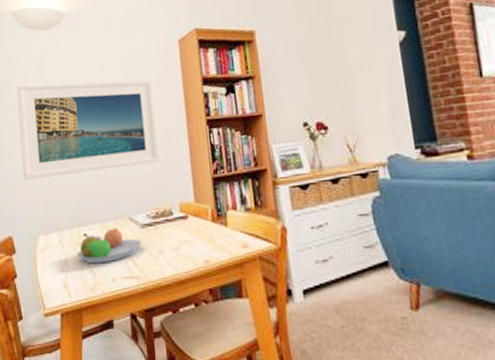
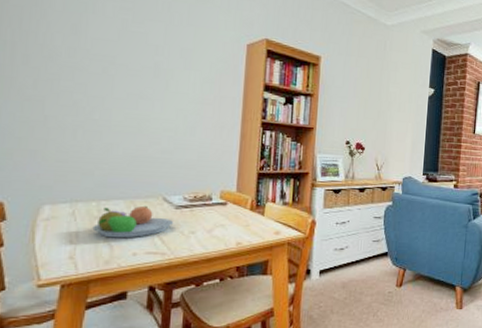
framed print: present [17,80,160,180] -> none [30,39,212,152]

